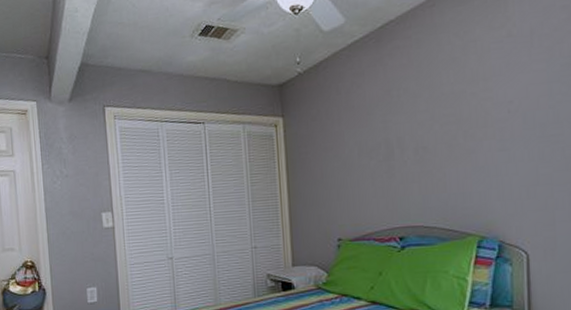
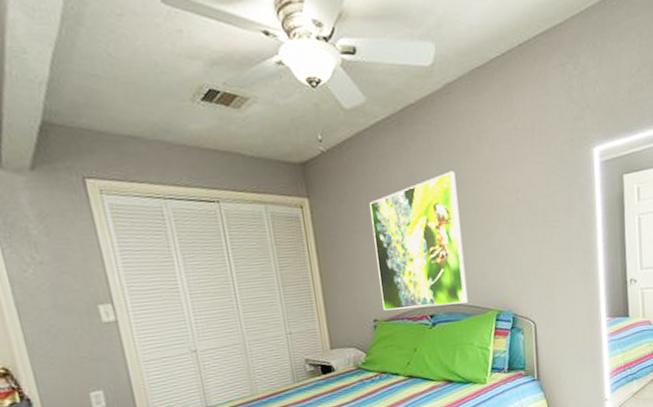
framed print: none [342,84,444,230] -> present [370,171,468,311]

